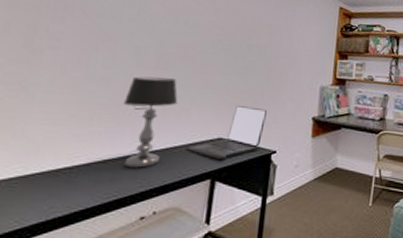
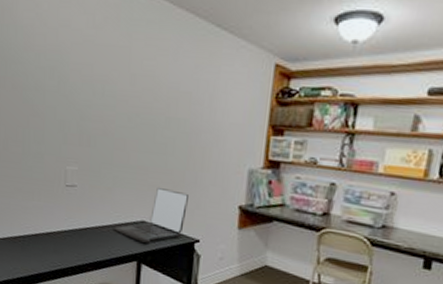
table lamp: present [123,76,178,168] -> none [56,153,102,243]

